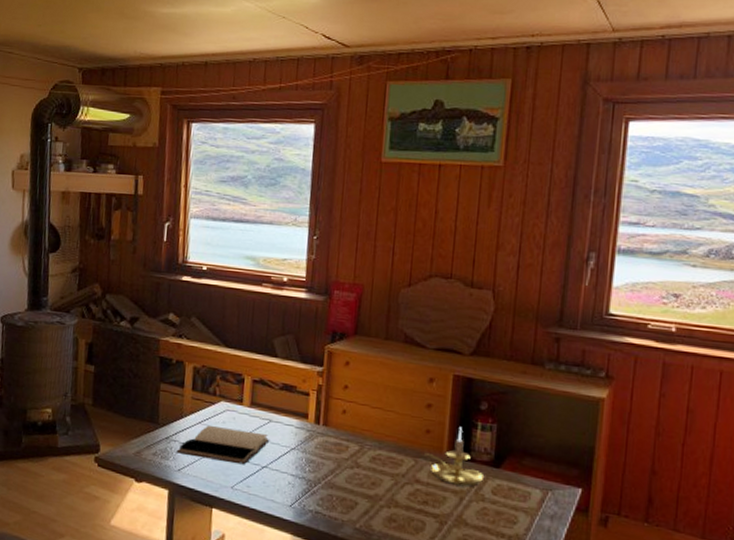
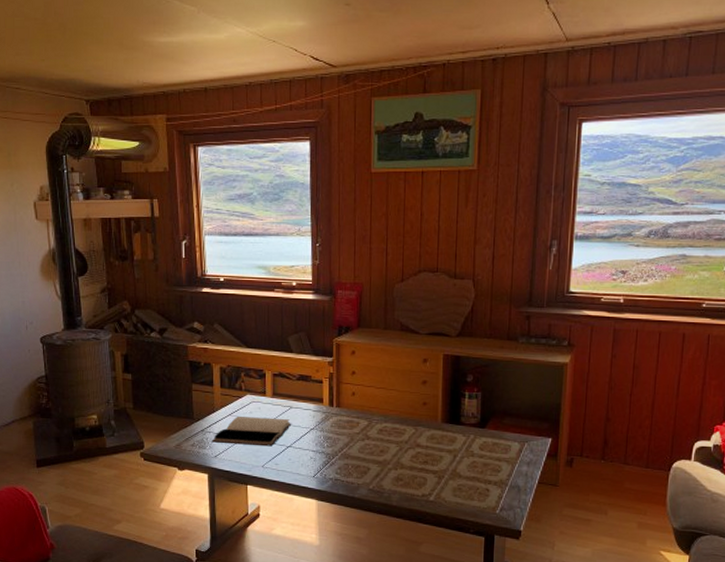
candle holder: present [425,426,485,486] -> none [423,397,473,445]

